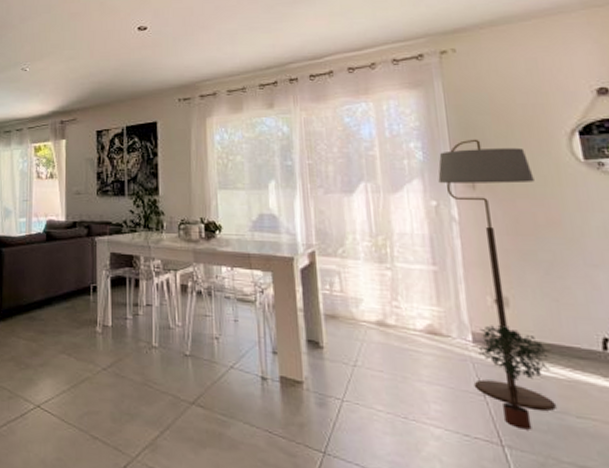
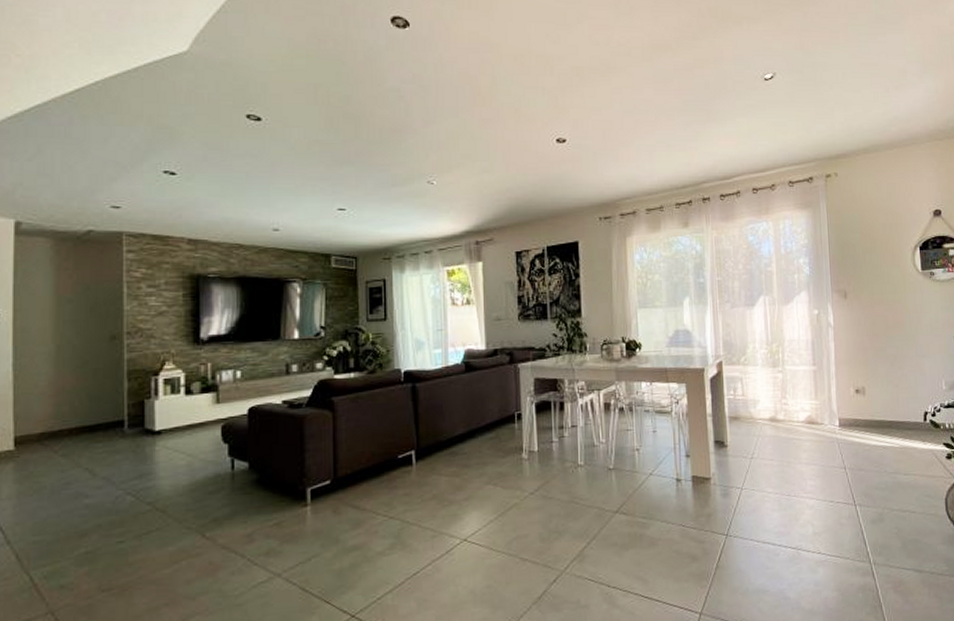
floor lamp: present [438,139,556,411] -> none [820,254,891,474]
potted tree: present [477,325,550,430] -> none [841,410,890,490]

